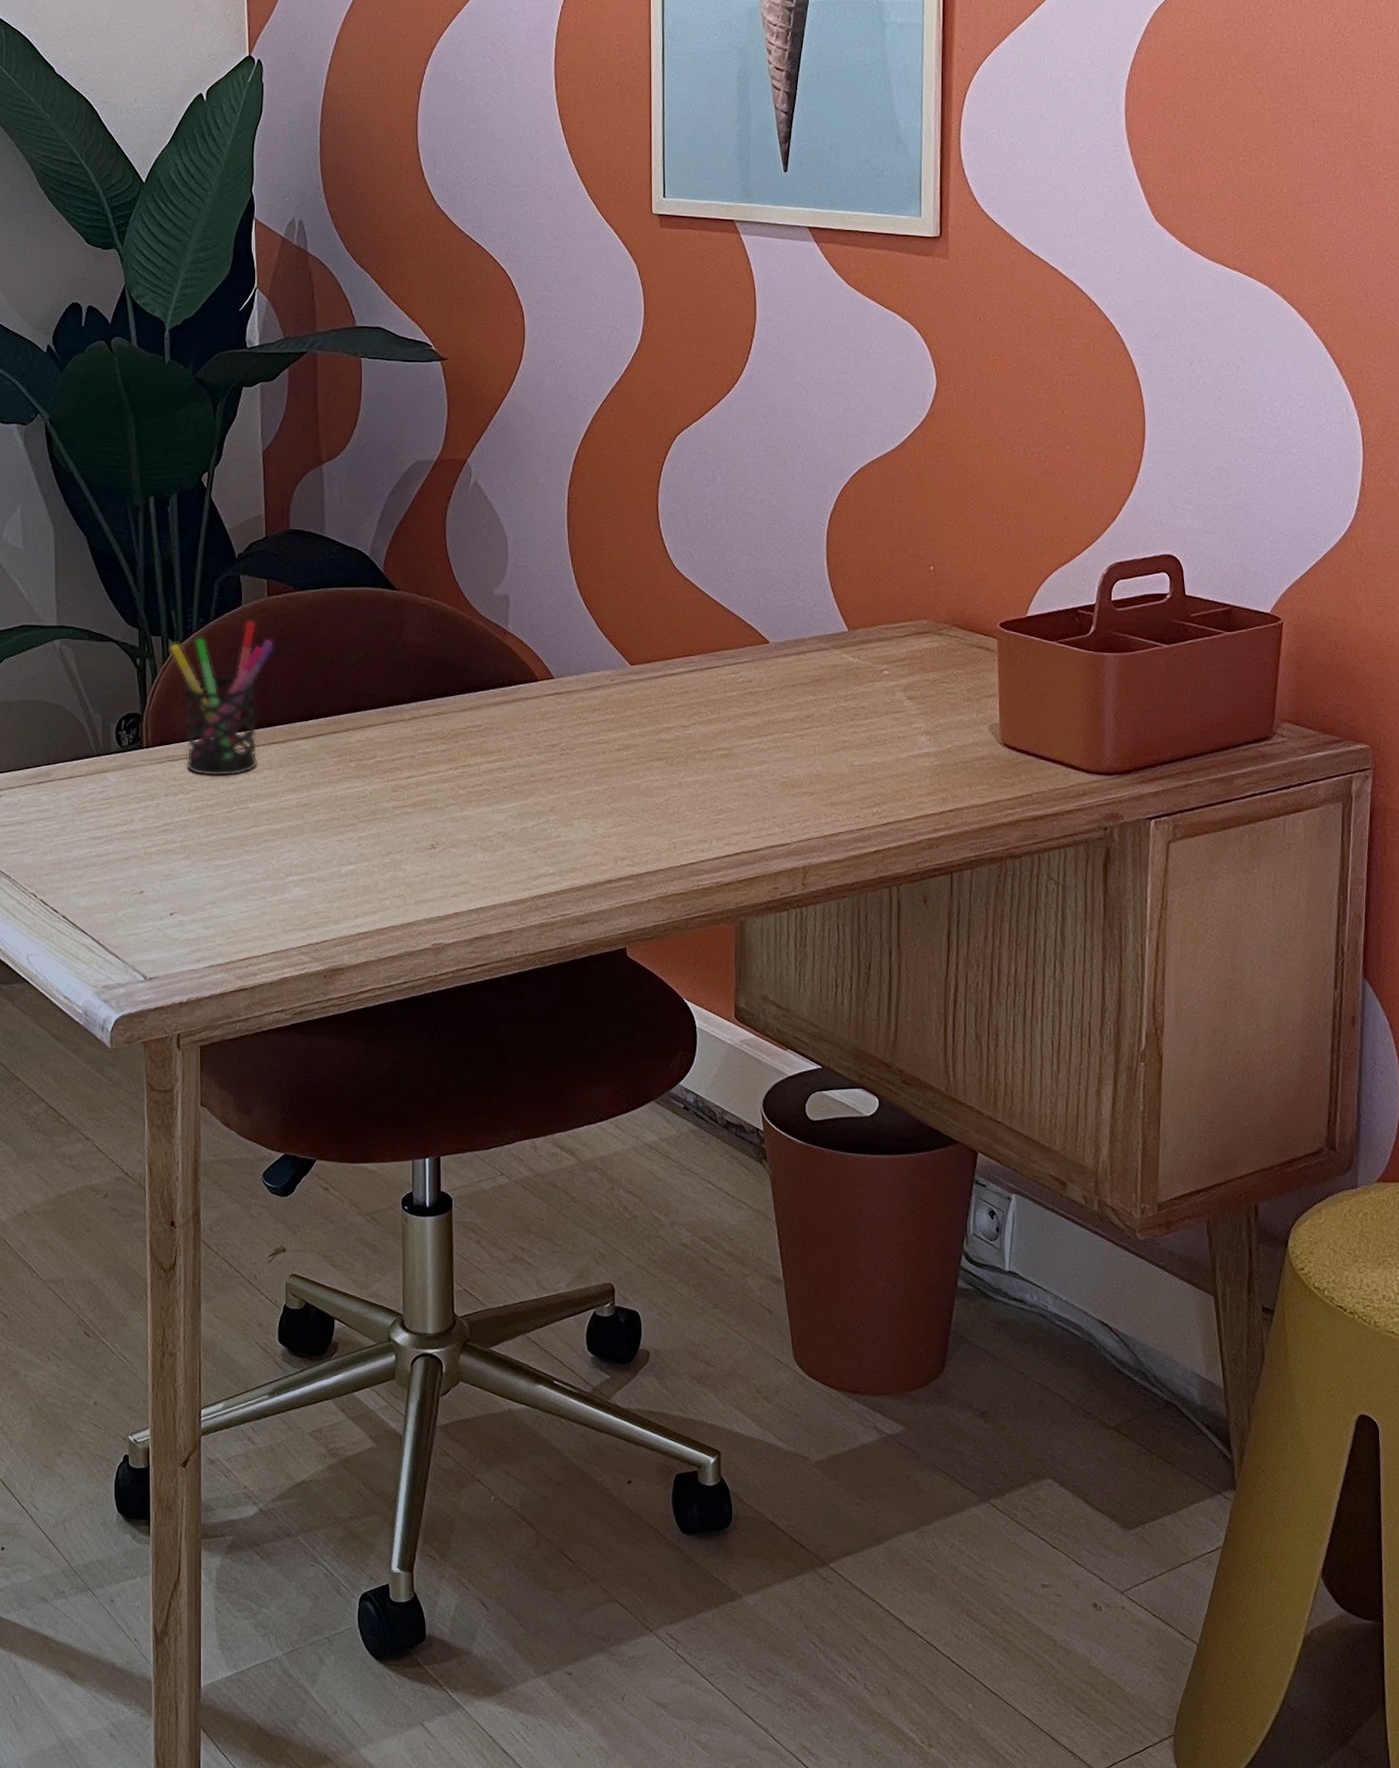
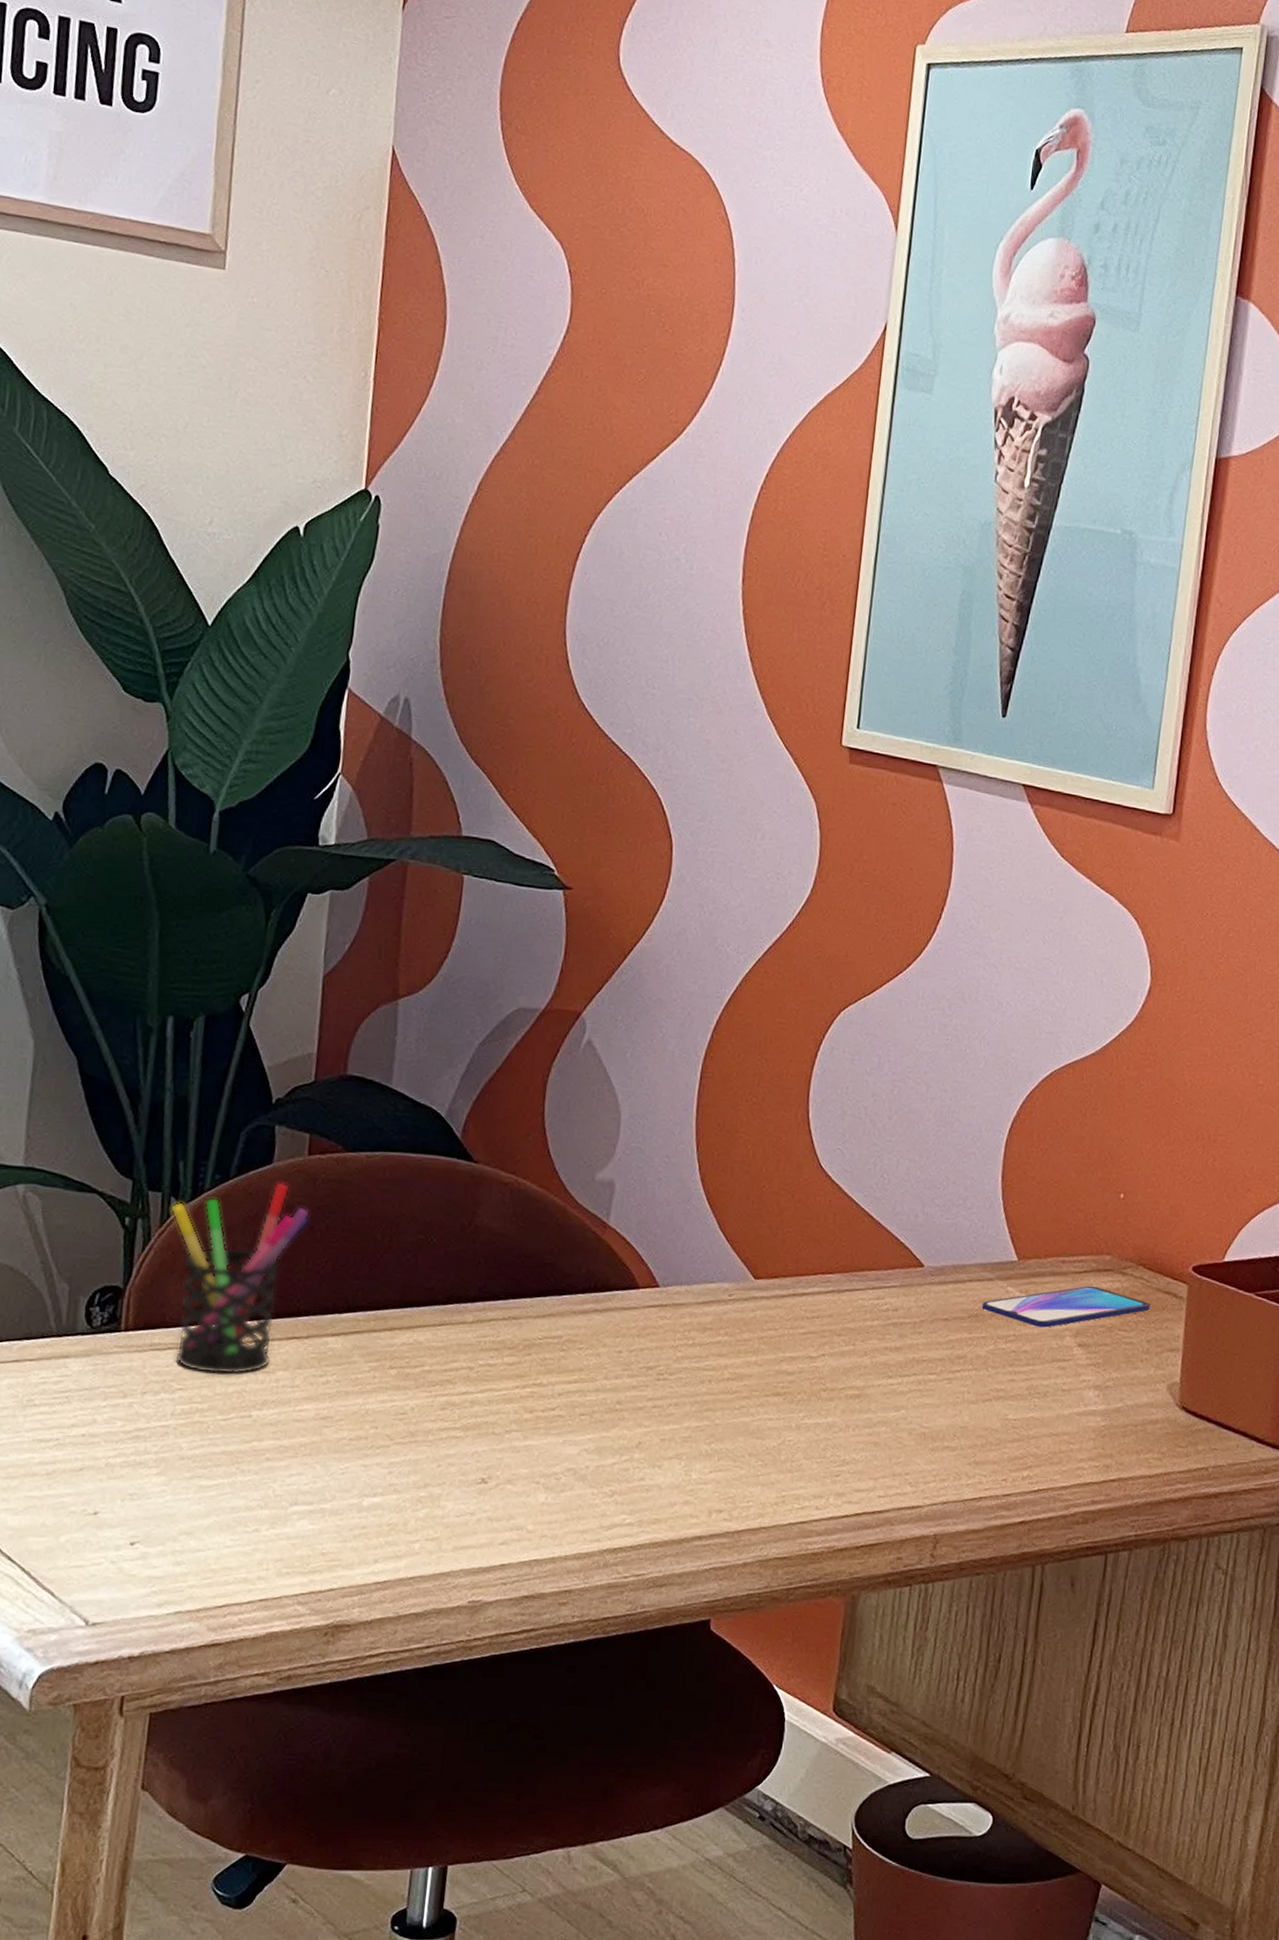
smartphone: none [822,647,966,686] -> present [981,1285,1150,1328]

